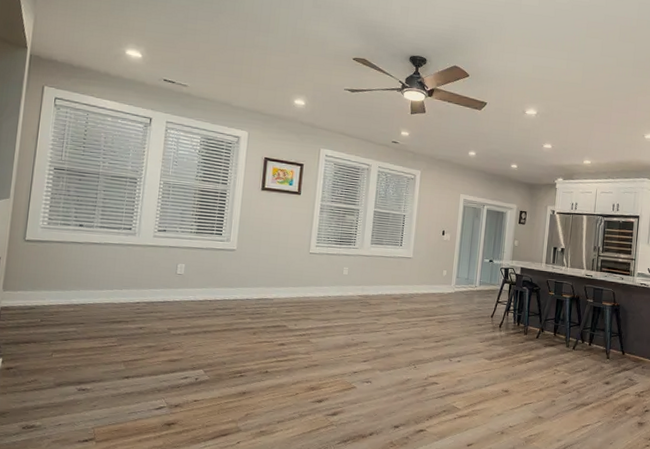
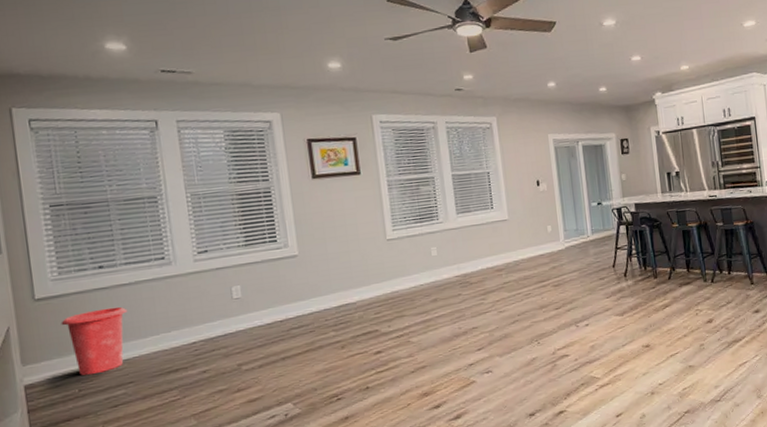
waste bin: none [40,258,93,310] -> present [61,307,128,376]

